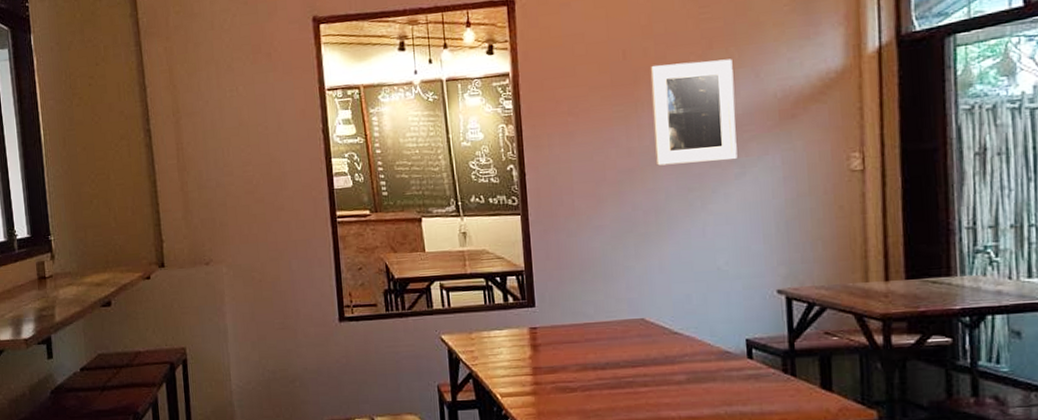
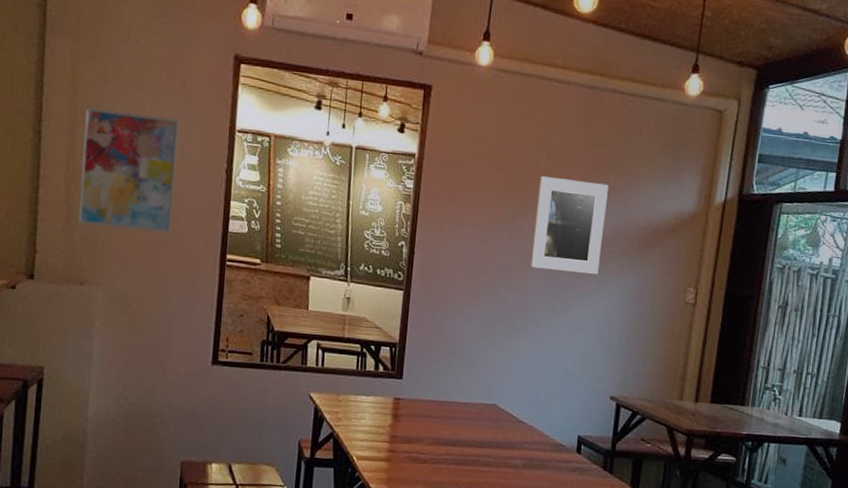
wall art: none [185,91,280,208] -> present [77,107,179,234]

